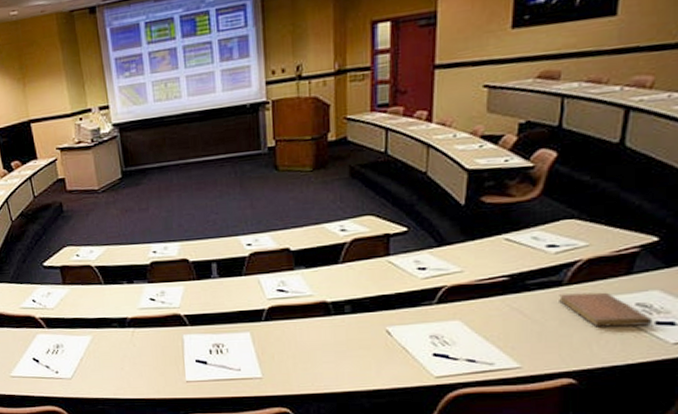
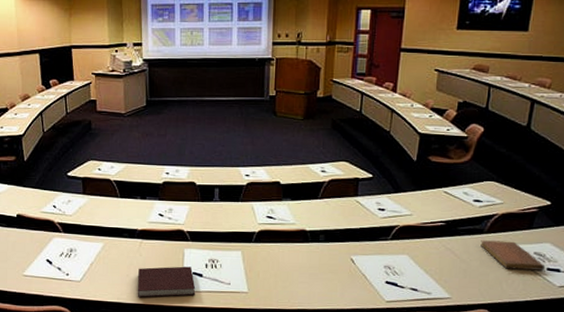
notebook: none [133,354,201,392] -> present [137,266,196,298]

